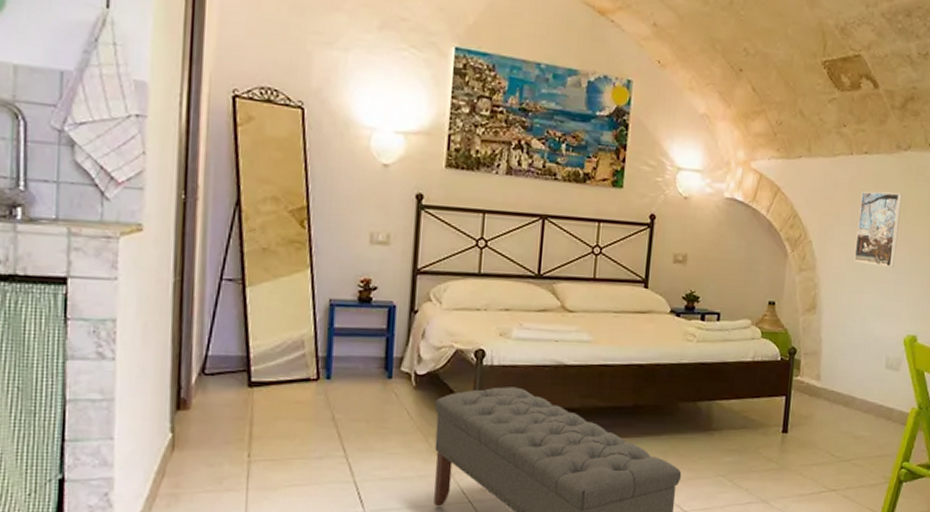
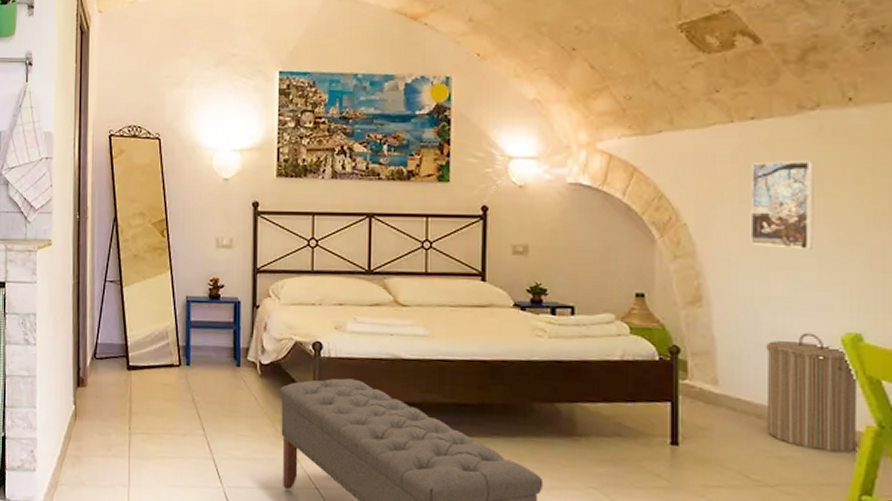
laundry hamper: none [849,335,911,430] -> present [766,333,858,453]

